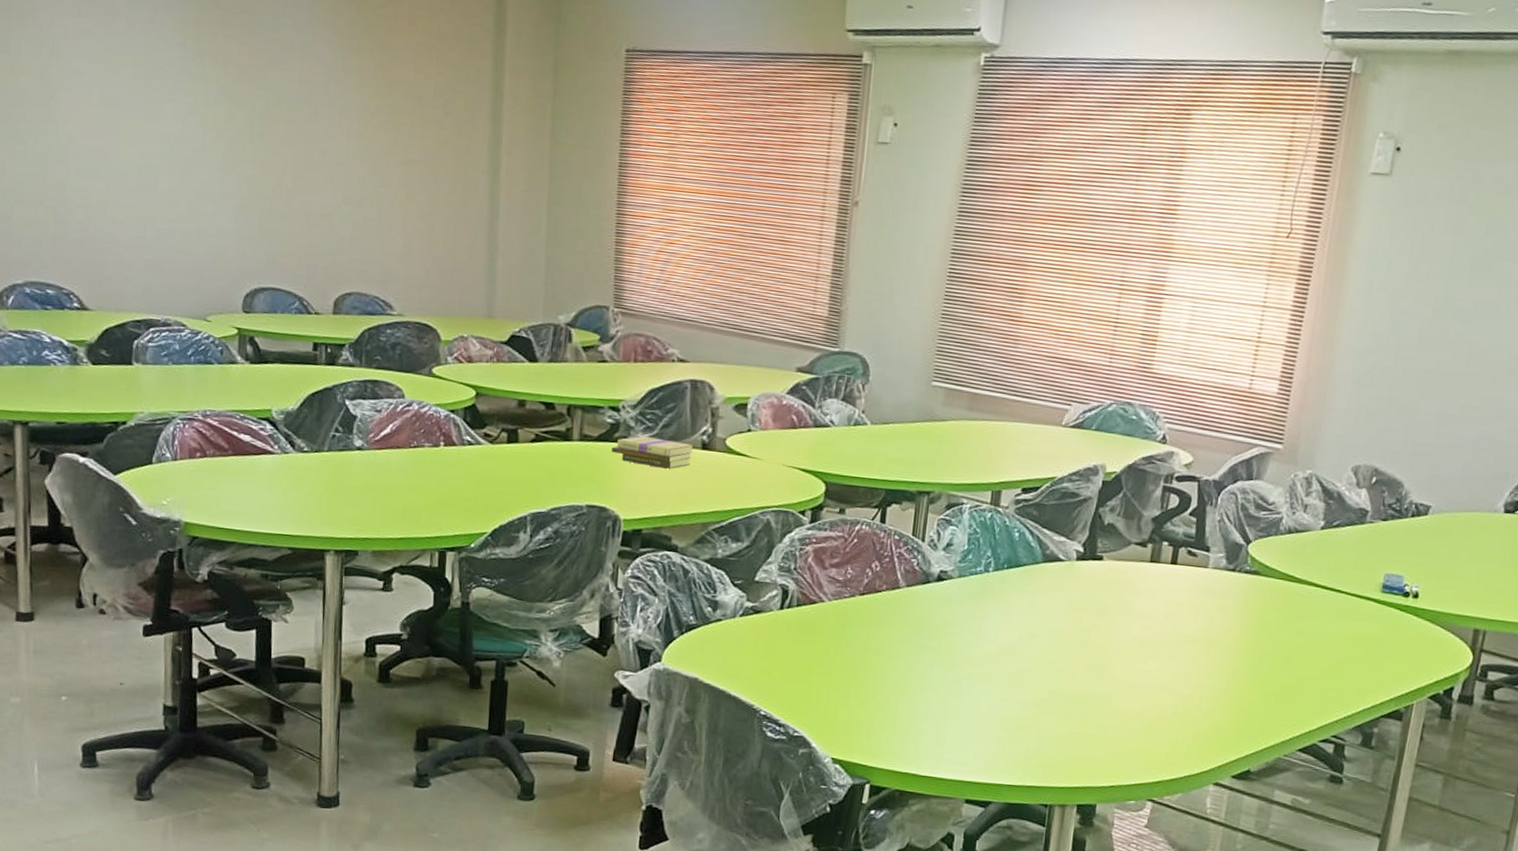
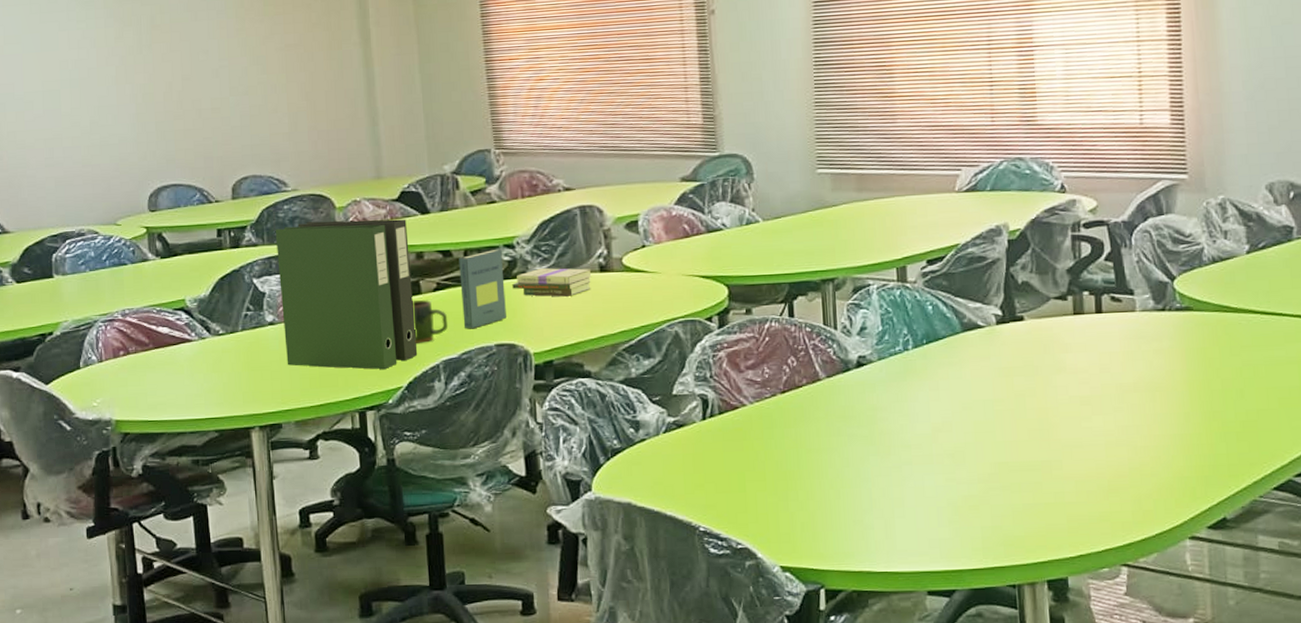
binder: none [371,350,513,512] -> present [275,219,418,369]
mug: none [505,448,542,492] -> present [412,300,449,343]
book: none [557,409,606,486] -> present [459,249,506,329]

